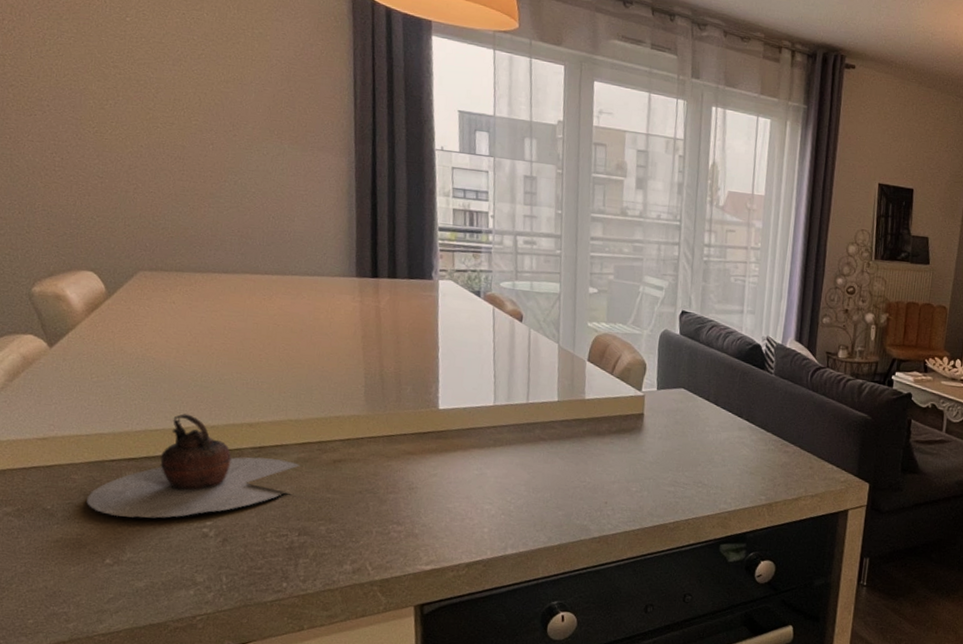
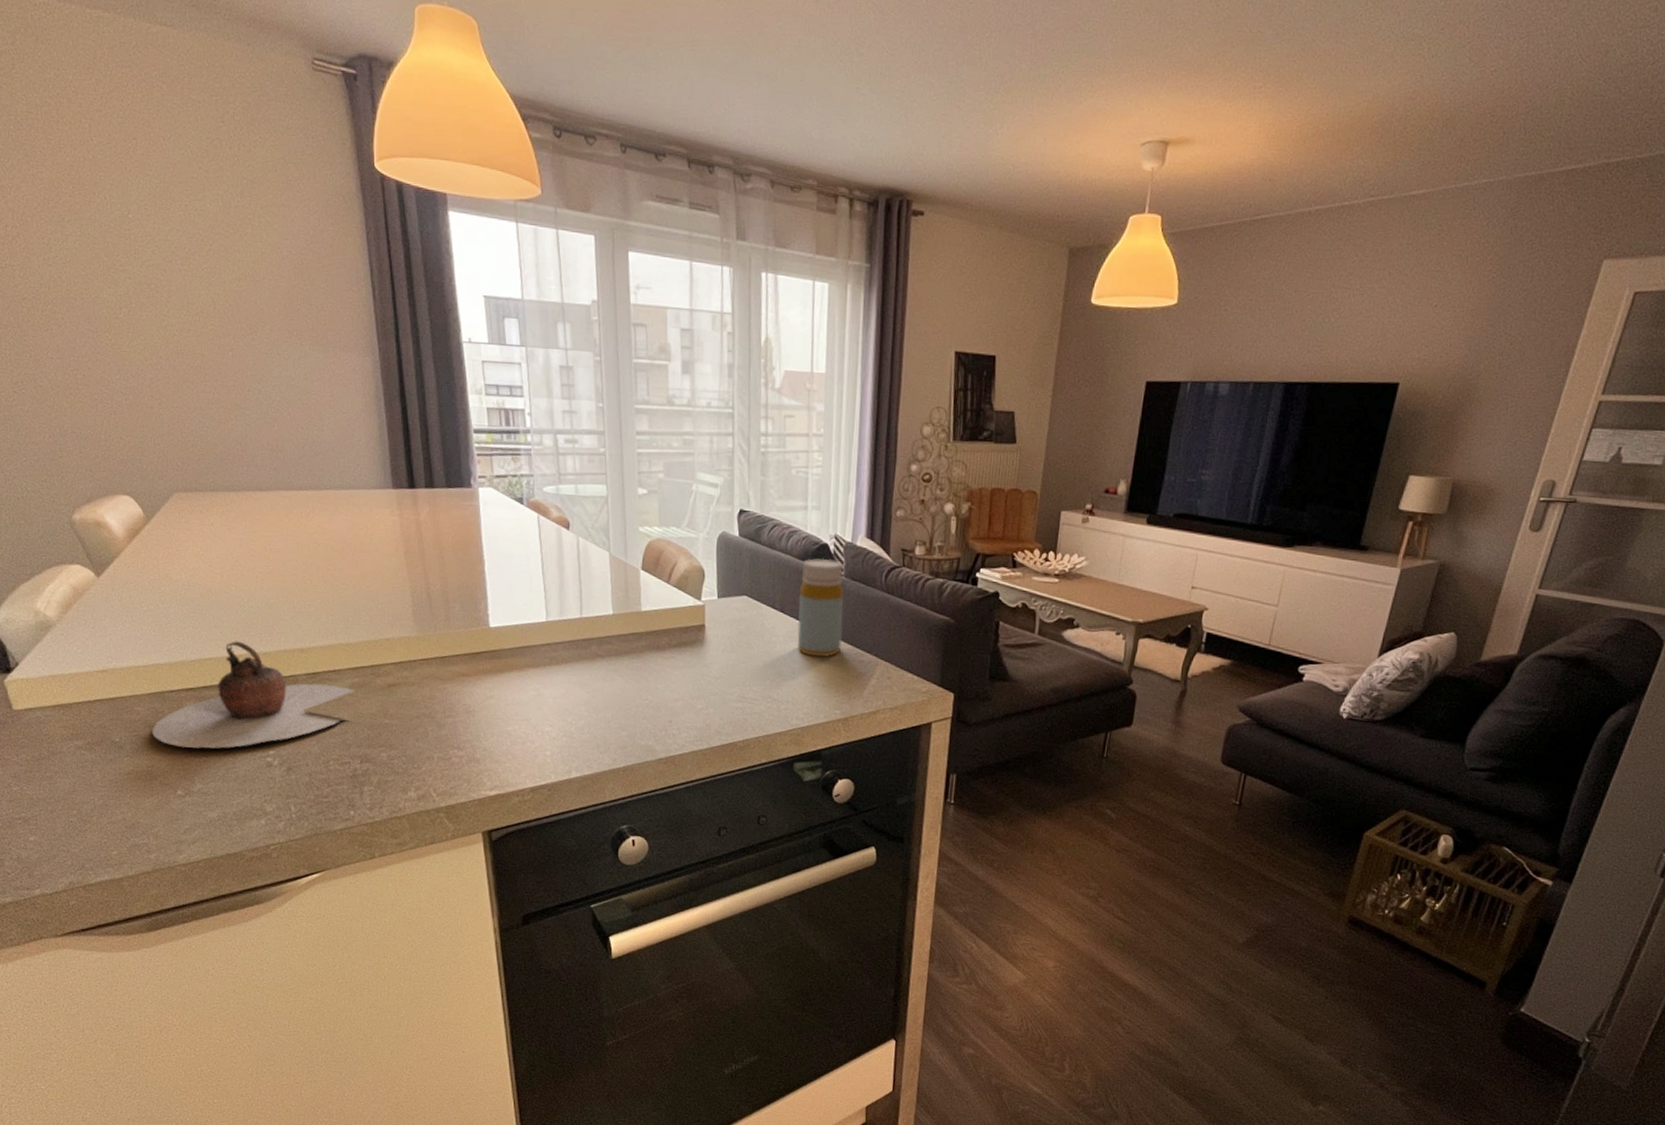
bottle: none [727,357,773,447] -> present [796,558,844,658]

